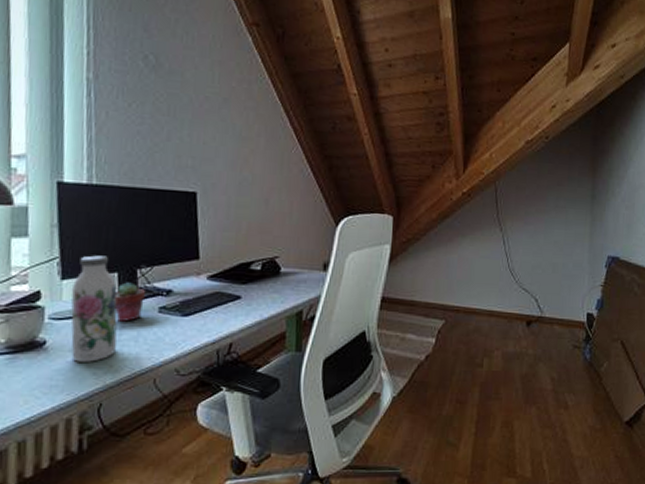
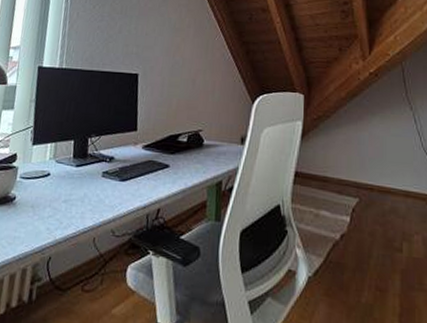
water bottle: present [71,255,117,362] -> none [33,125,72,218]
potted succulent: present [114,282,146,322] -> none [69,149,94,184]

